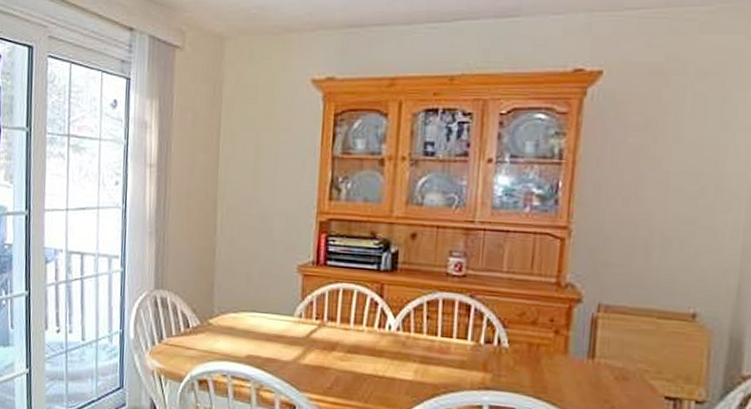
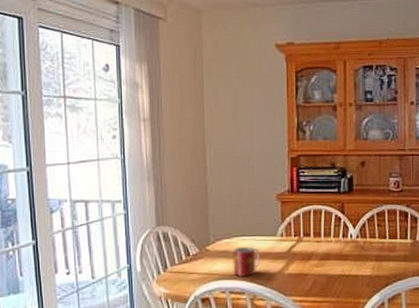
mug: none [238,324,272,362] -> present [233,246,261,277]

